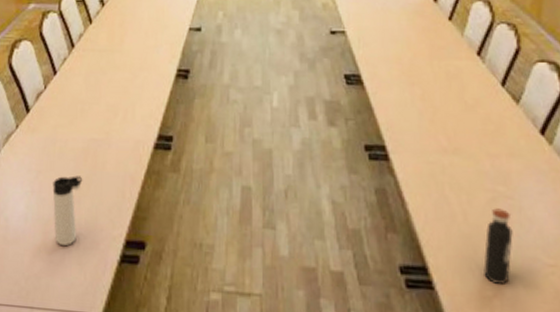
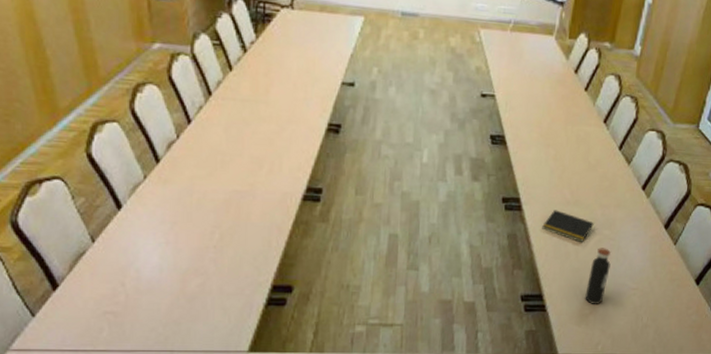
thermos bottle: present [52,175,83,247] -> none [191,226,225,294]
notepad: none [416,160,483,200] -> present [542,210,594,242]

